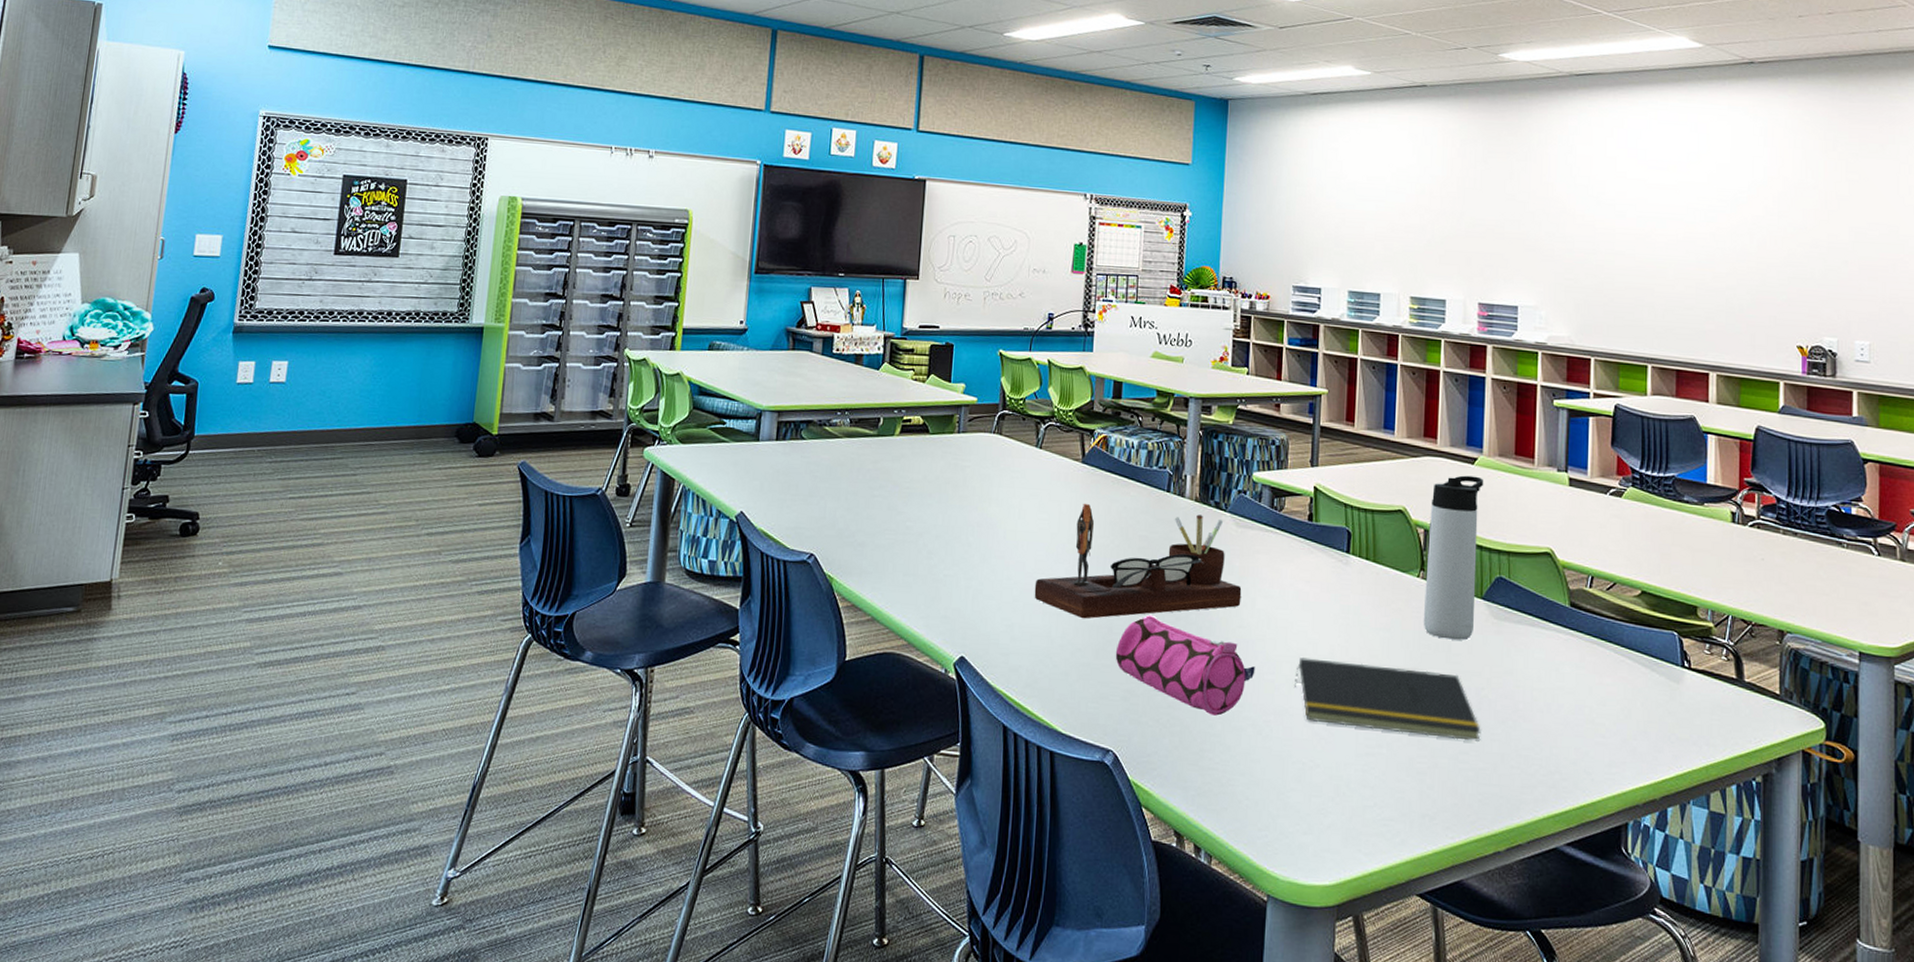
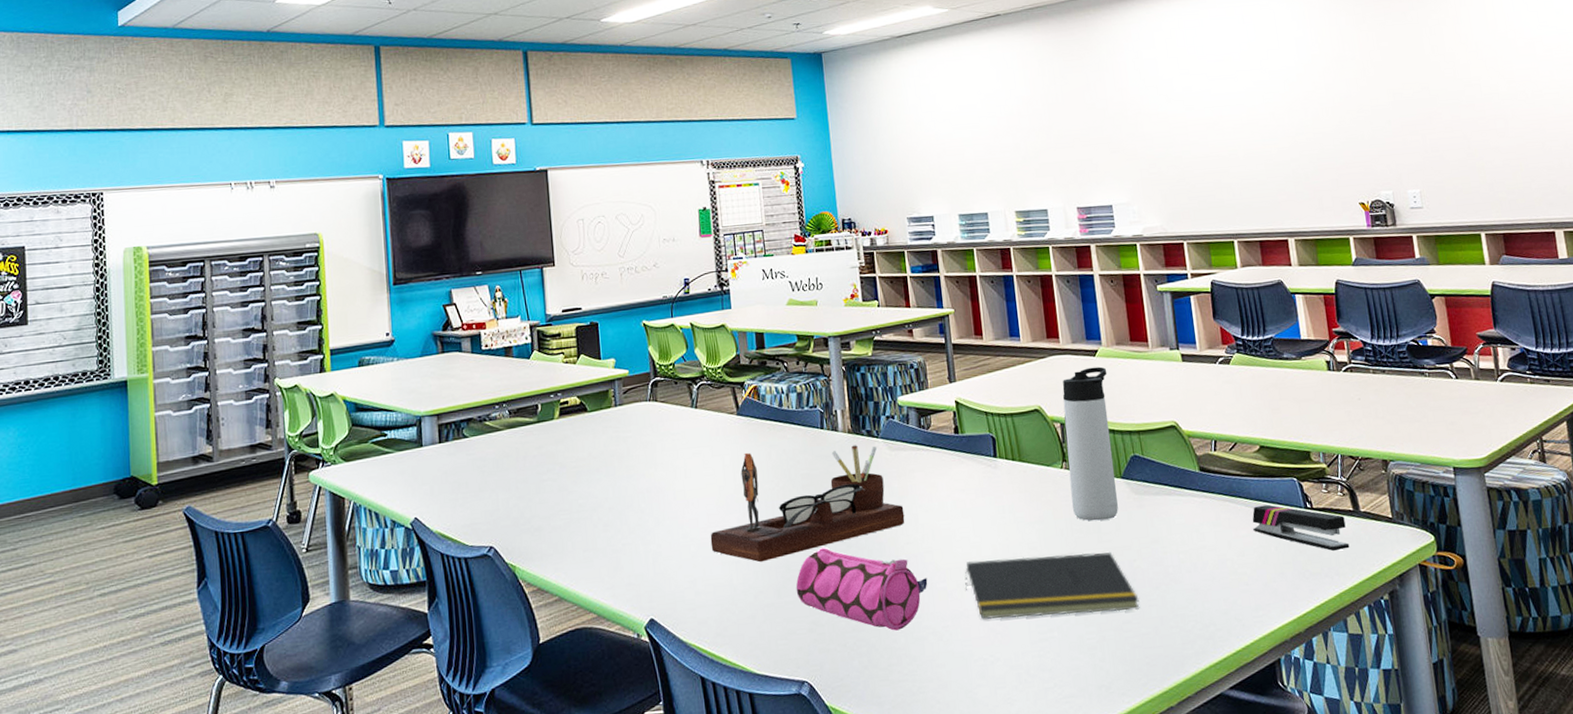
stapler: none [1620,655,1726,719] -> present [1252,505,1350,551]

